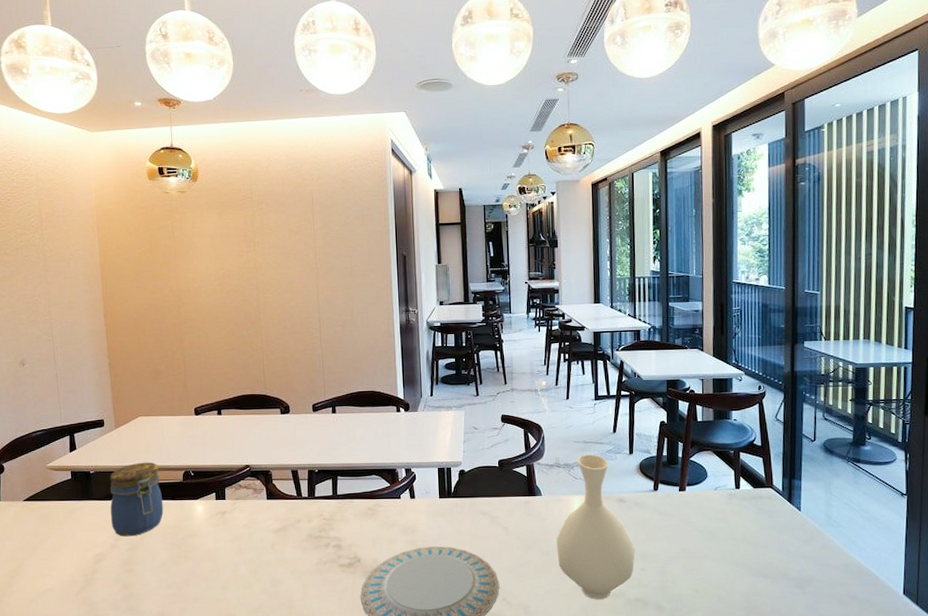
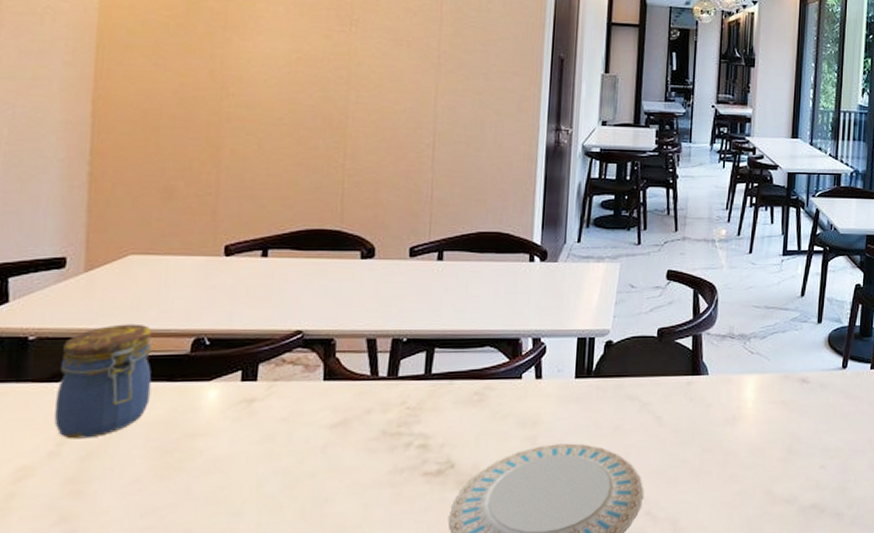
vase: present [556,454,635,599] -> none [721,323,815,508]

